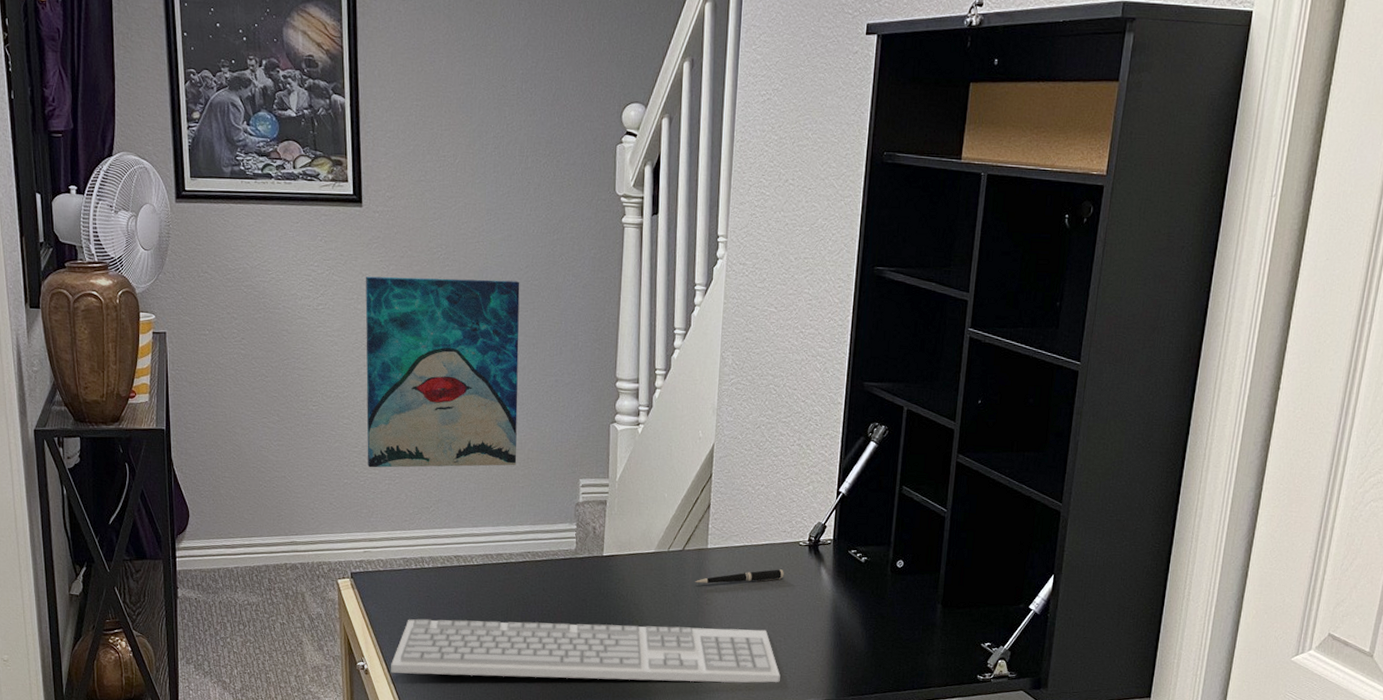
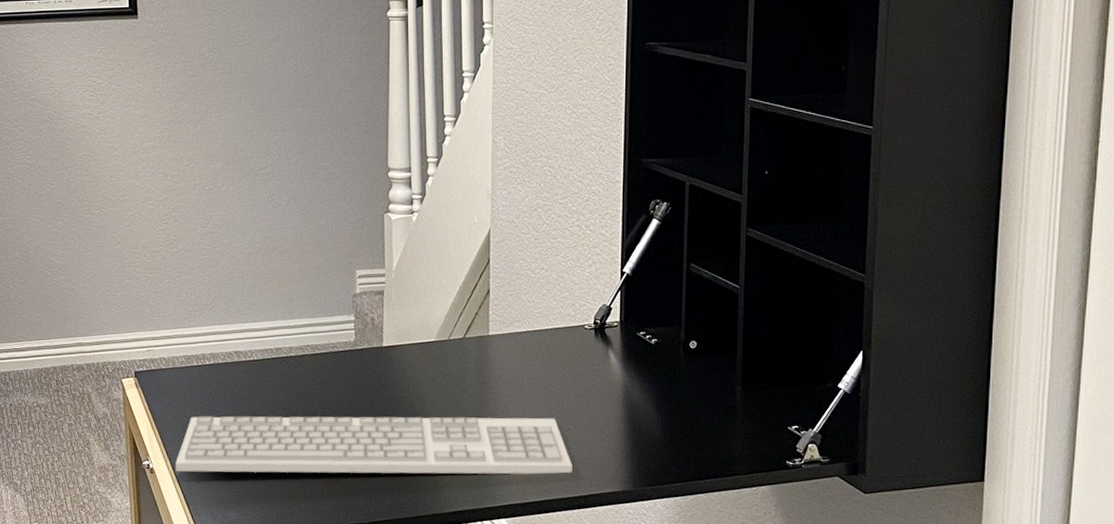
wall art: present [365,276,520,468] -> none [143,79,293,268]
pen: present [695,569,784,584] -> none [478,354,570,372]

